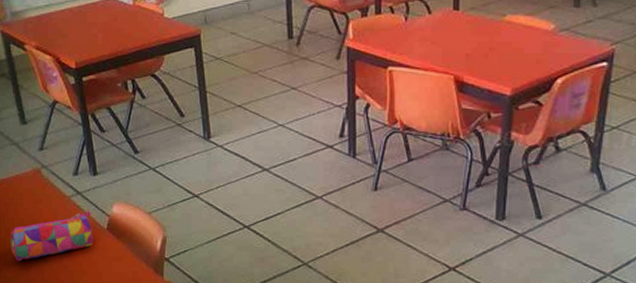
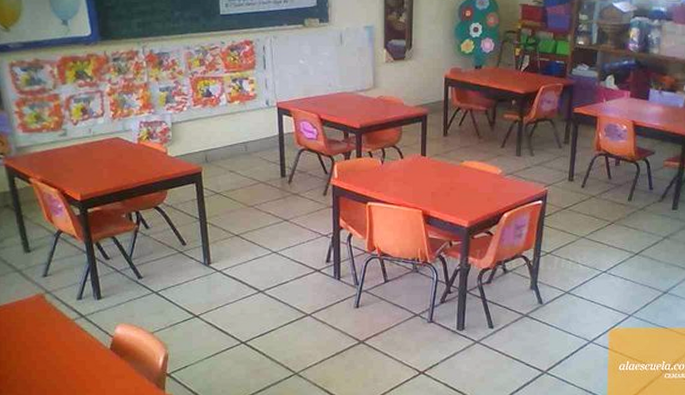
pencil case: present [10,210,93,262] -> none [12,332,97,383]

